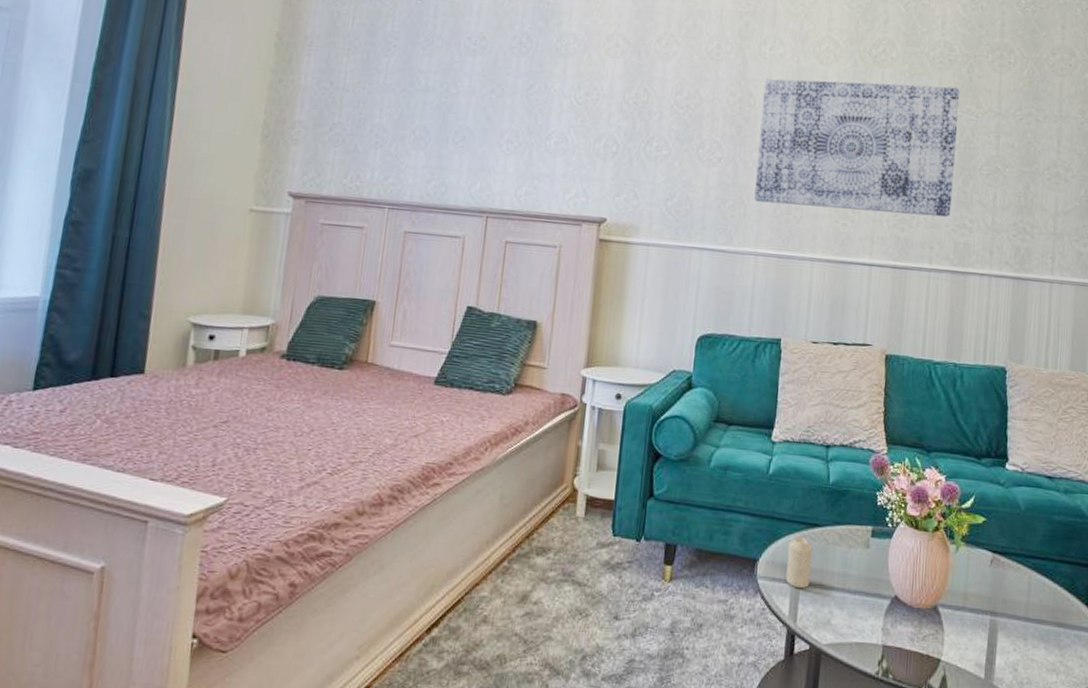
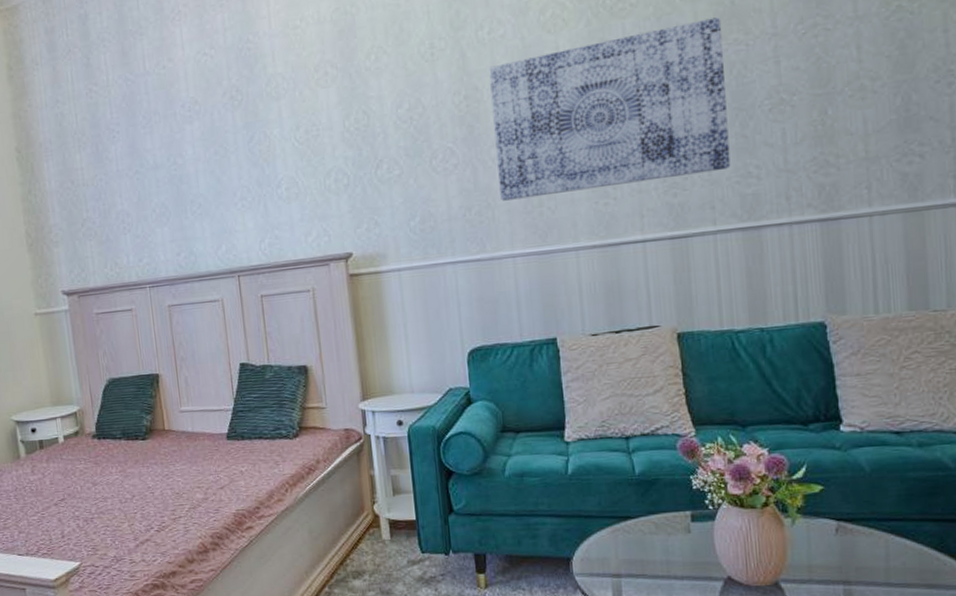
candle: present [785,536,813,589] -> none [601,530,632,581]

